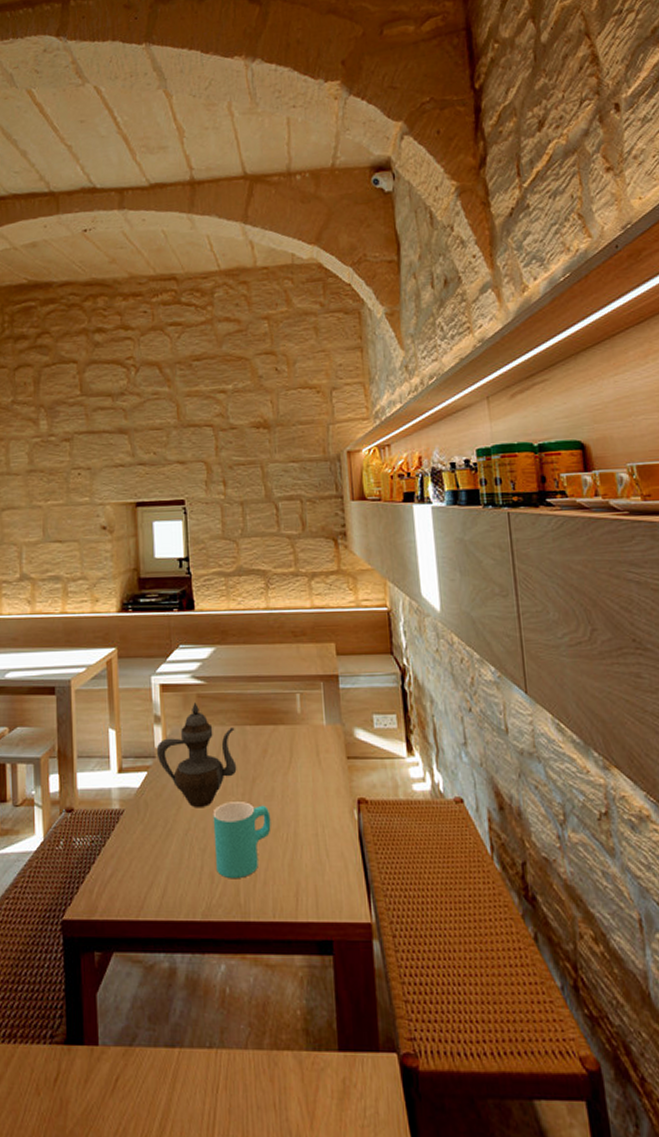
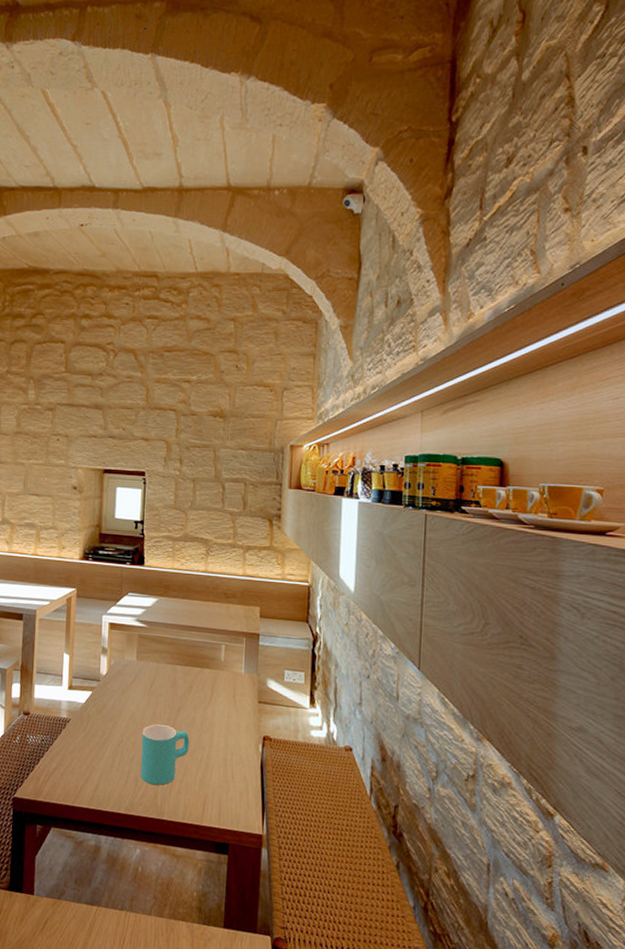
teapot: present [156,702,237,808] -> none [101,641,168,726]

